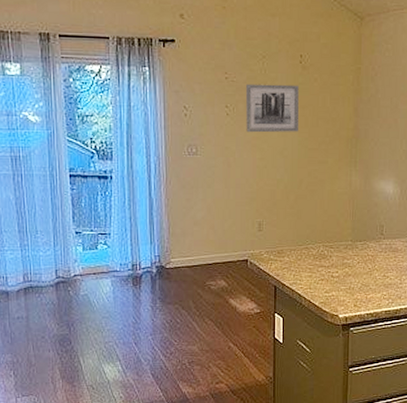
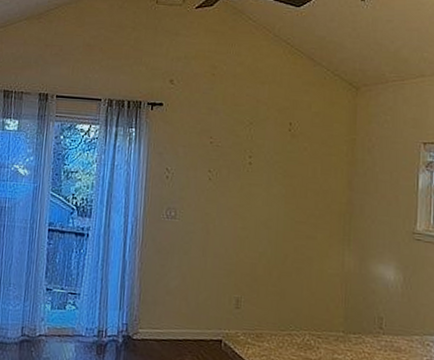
wall art: present [245,83,299,133] -> none [228,149,287,203]

